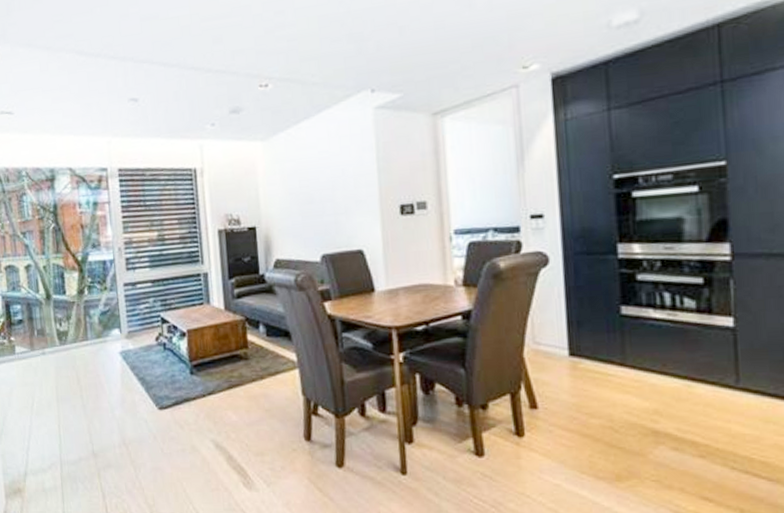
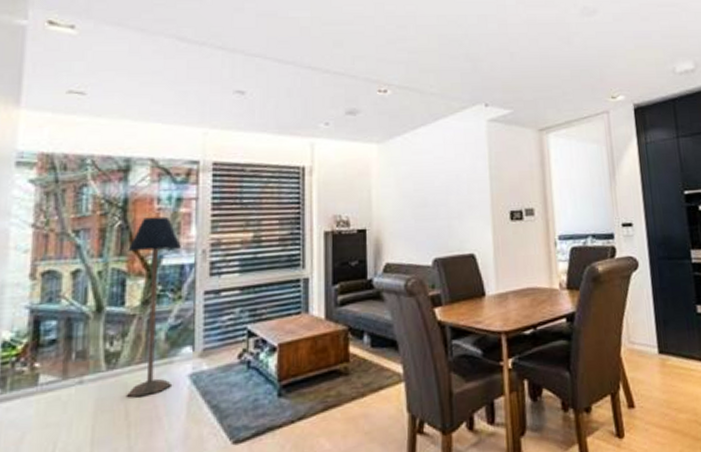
floor lamp: none [62,219,109,368] -> present [127,216,181,398]

